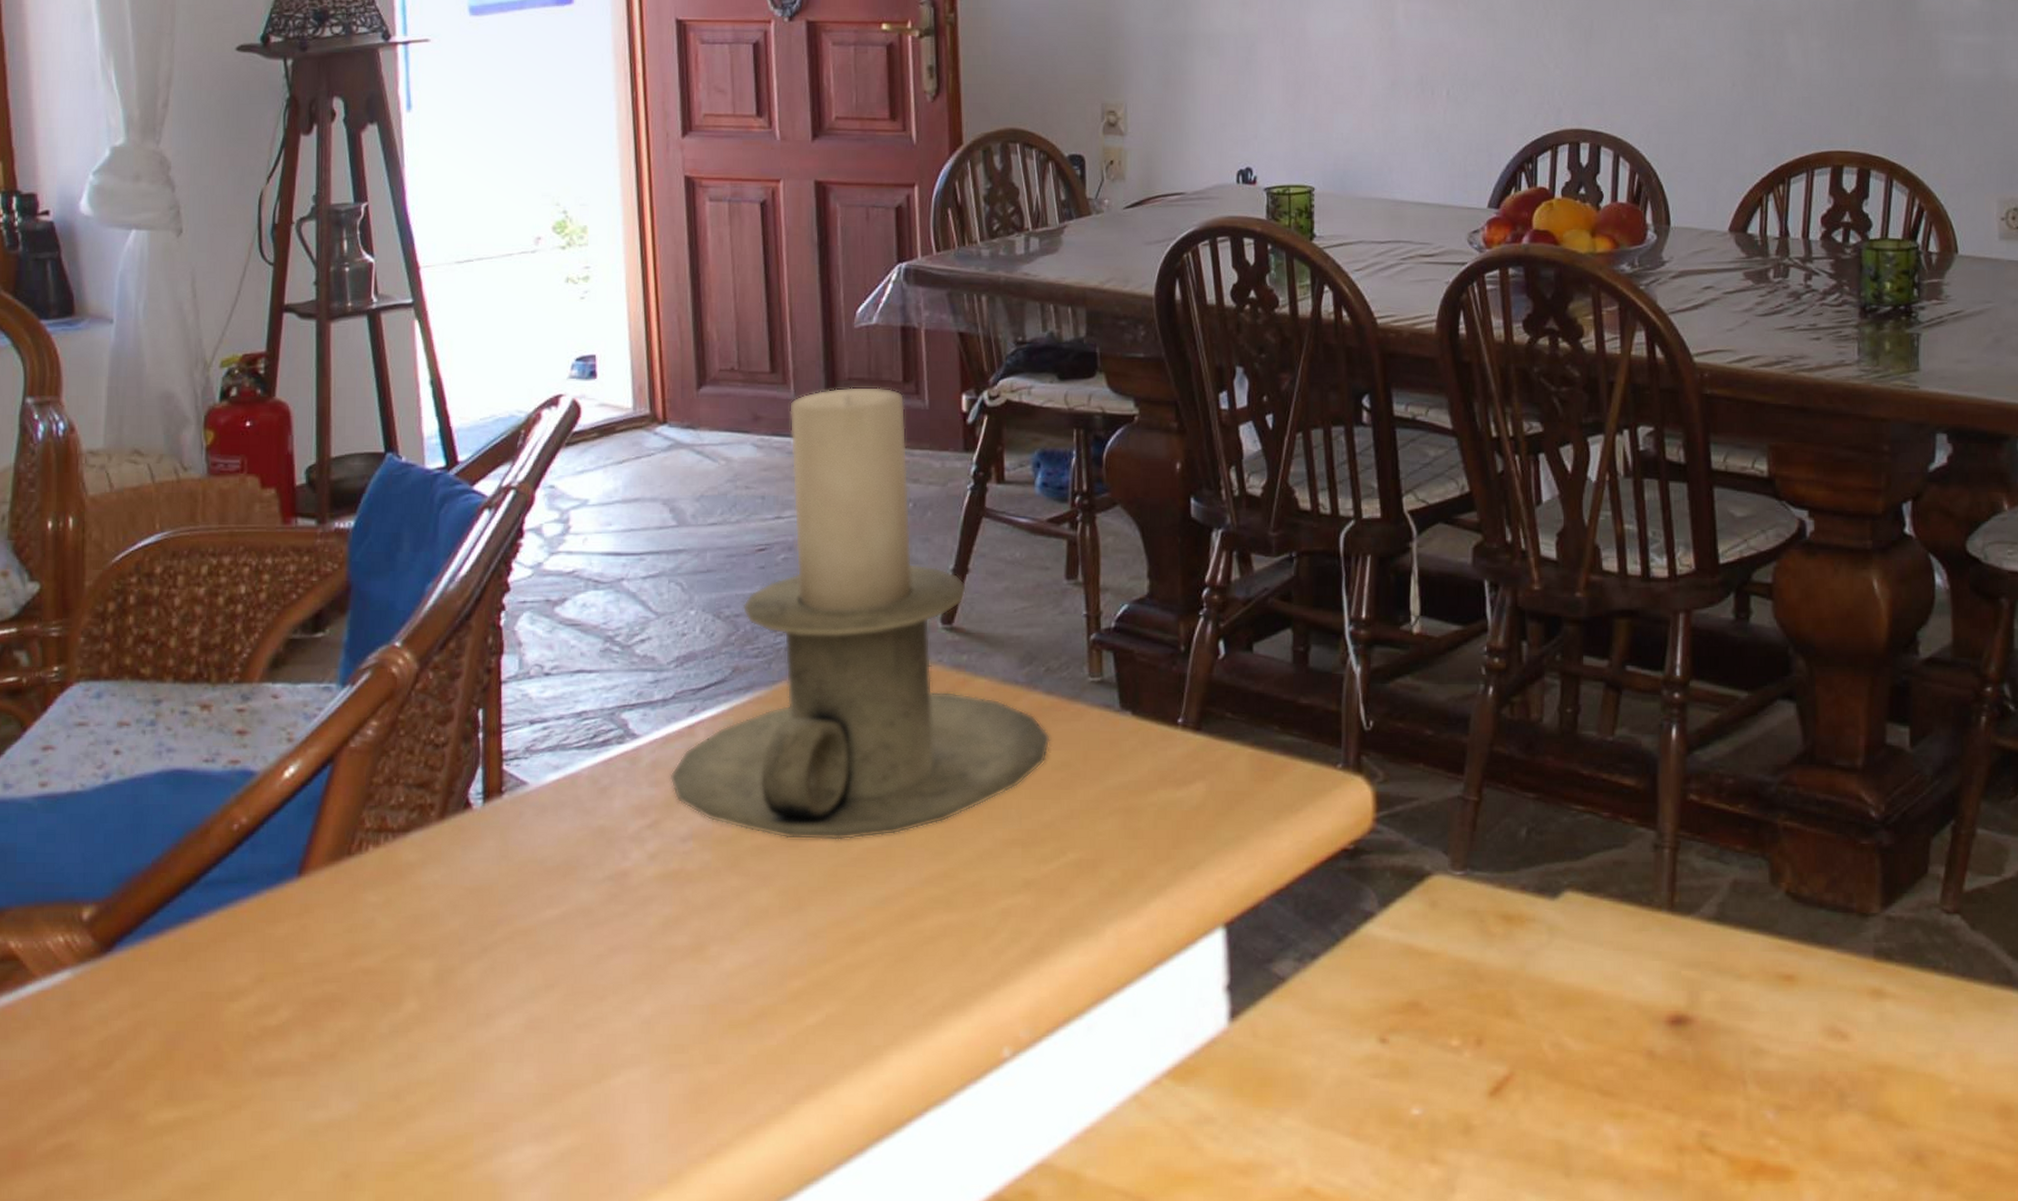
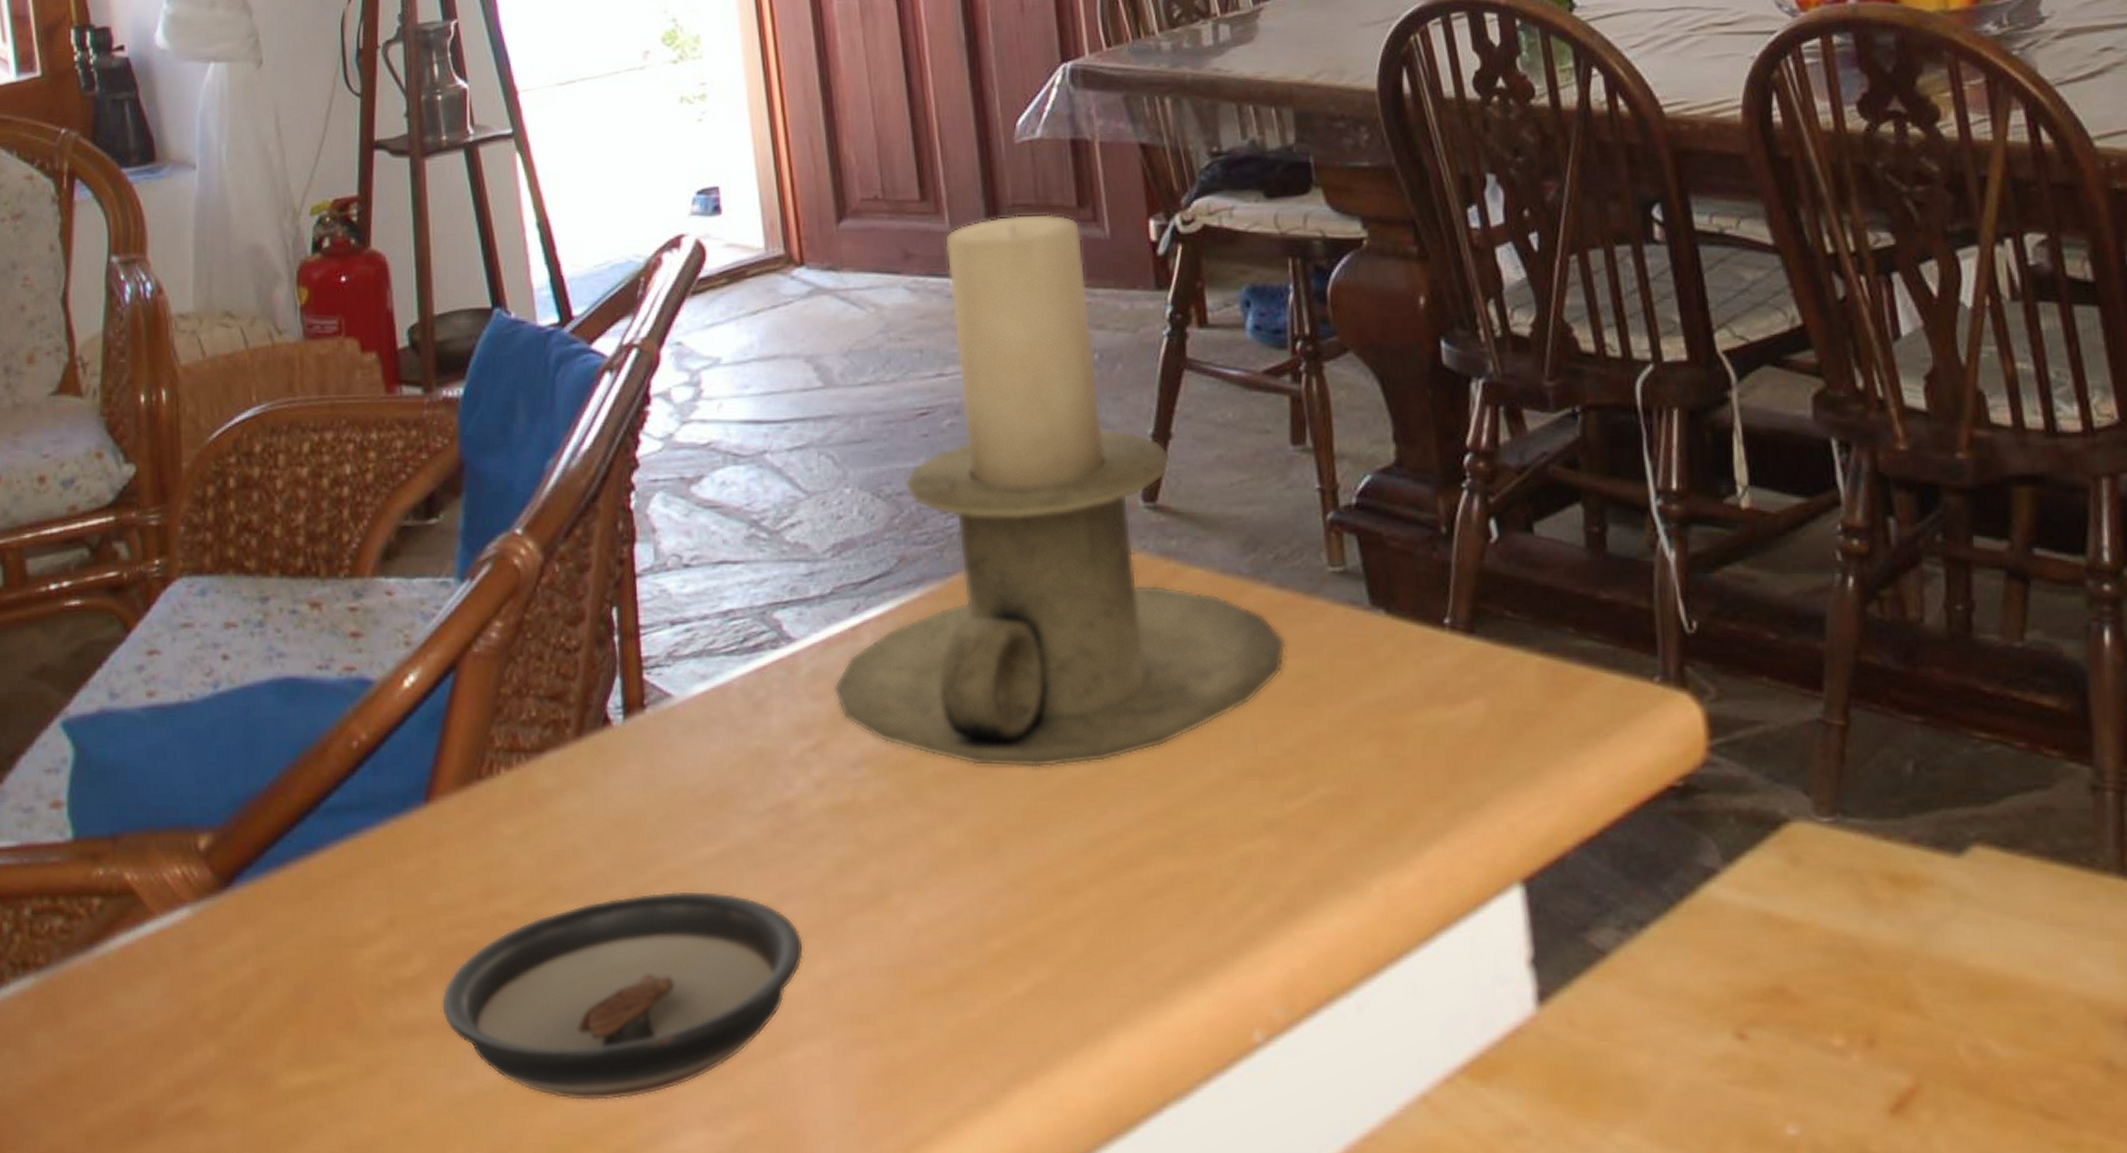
saucer: none [303,947,630,1125] -> present [442,891,803,1101]

